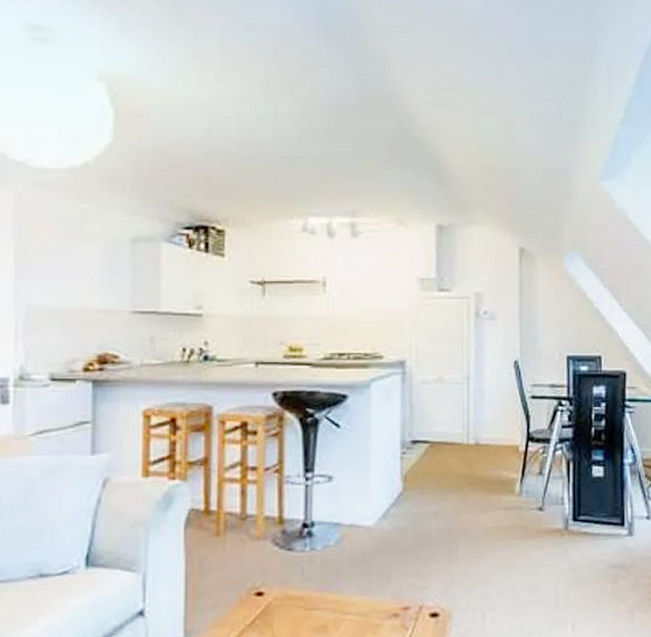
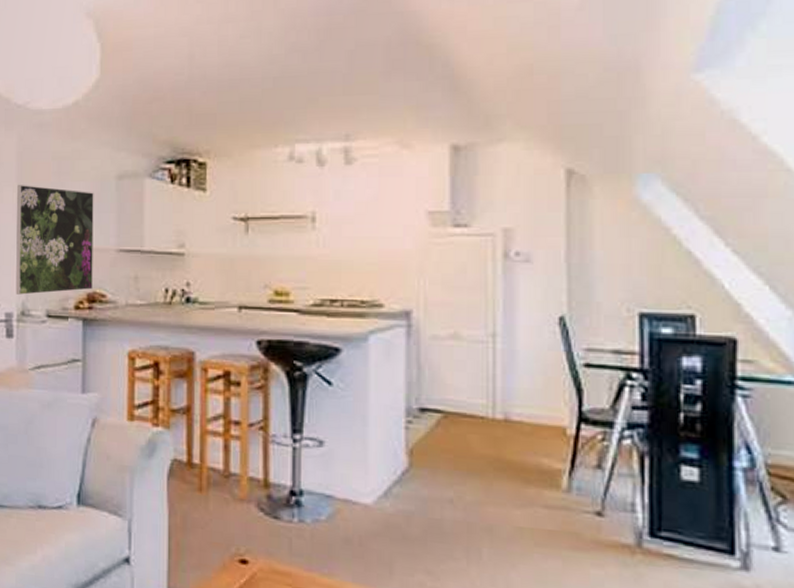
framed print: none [12,245,106,358] -> present [16,185,94,295]

